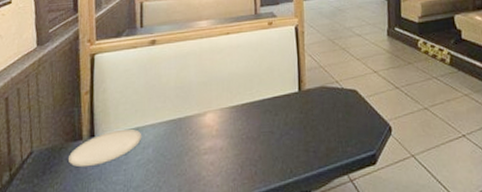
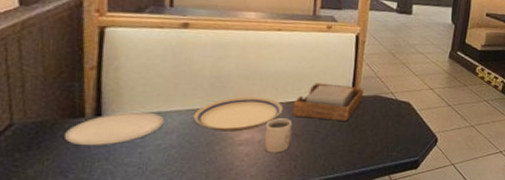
plate: none [165,102,239,141] -> present [193,96,284,132]
mug: none [225,121,249,160] -> present [264,118,293,153]
napkin holder: none [247,79,310,119] -> present [292,83,363,121]

